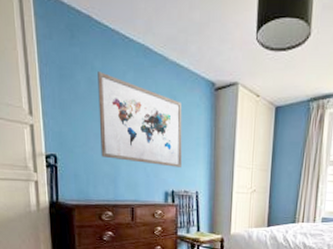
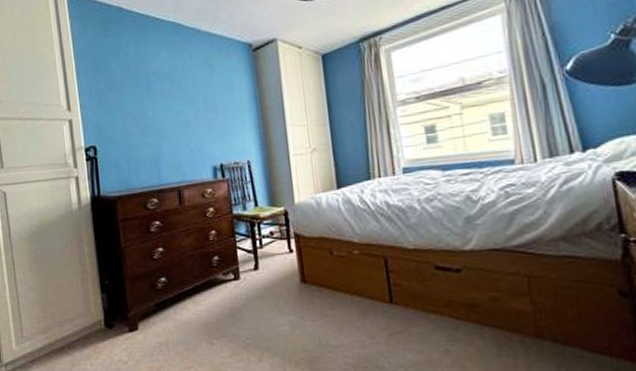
wall art: present [98,71,182,167] -> none [132,55,228,141]

